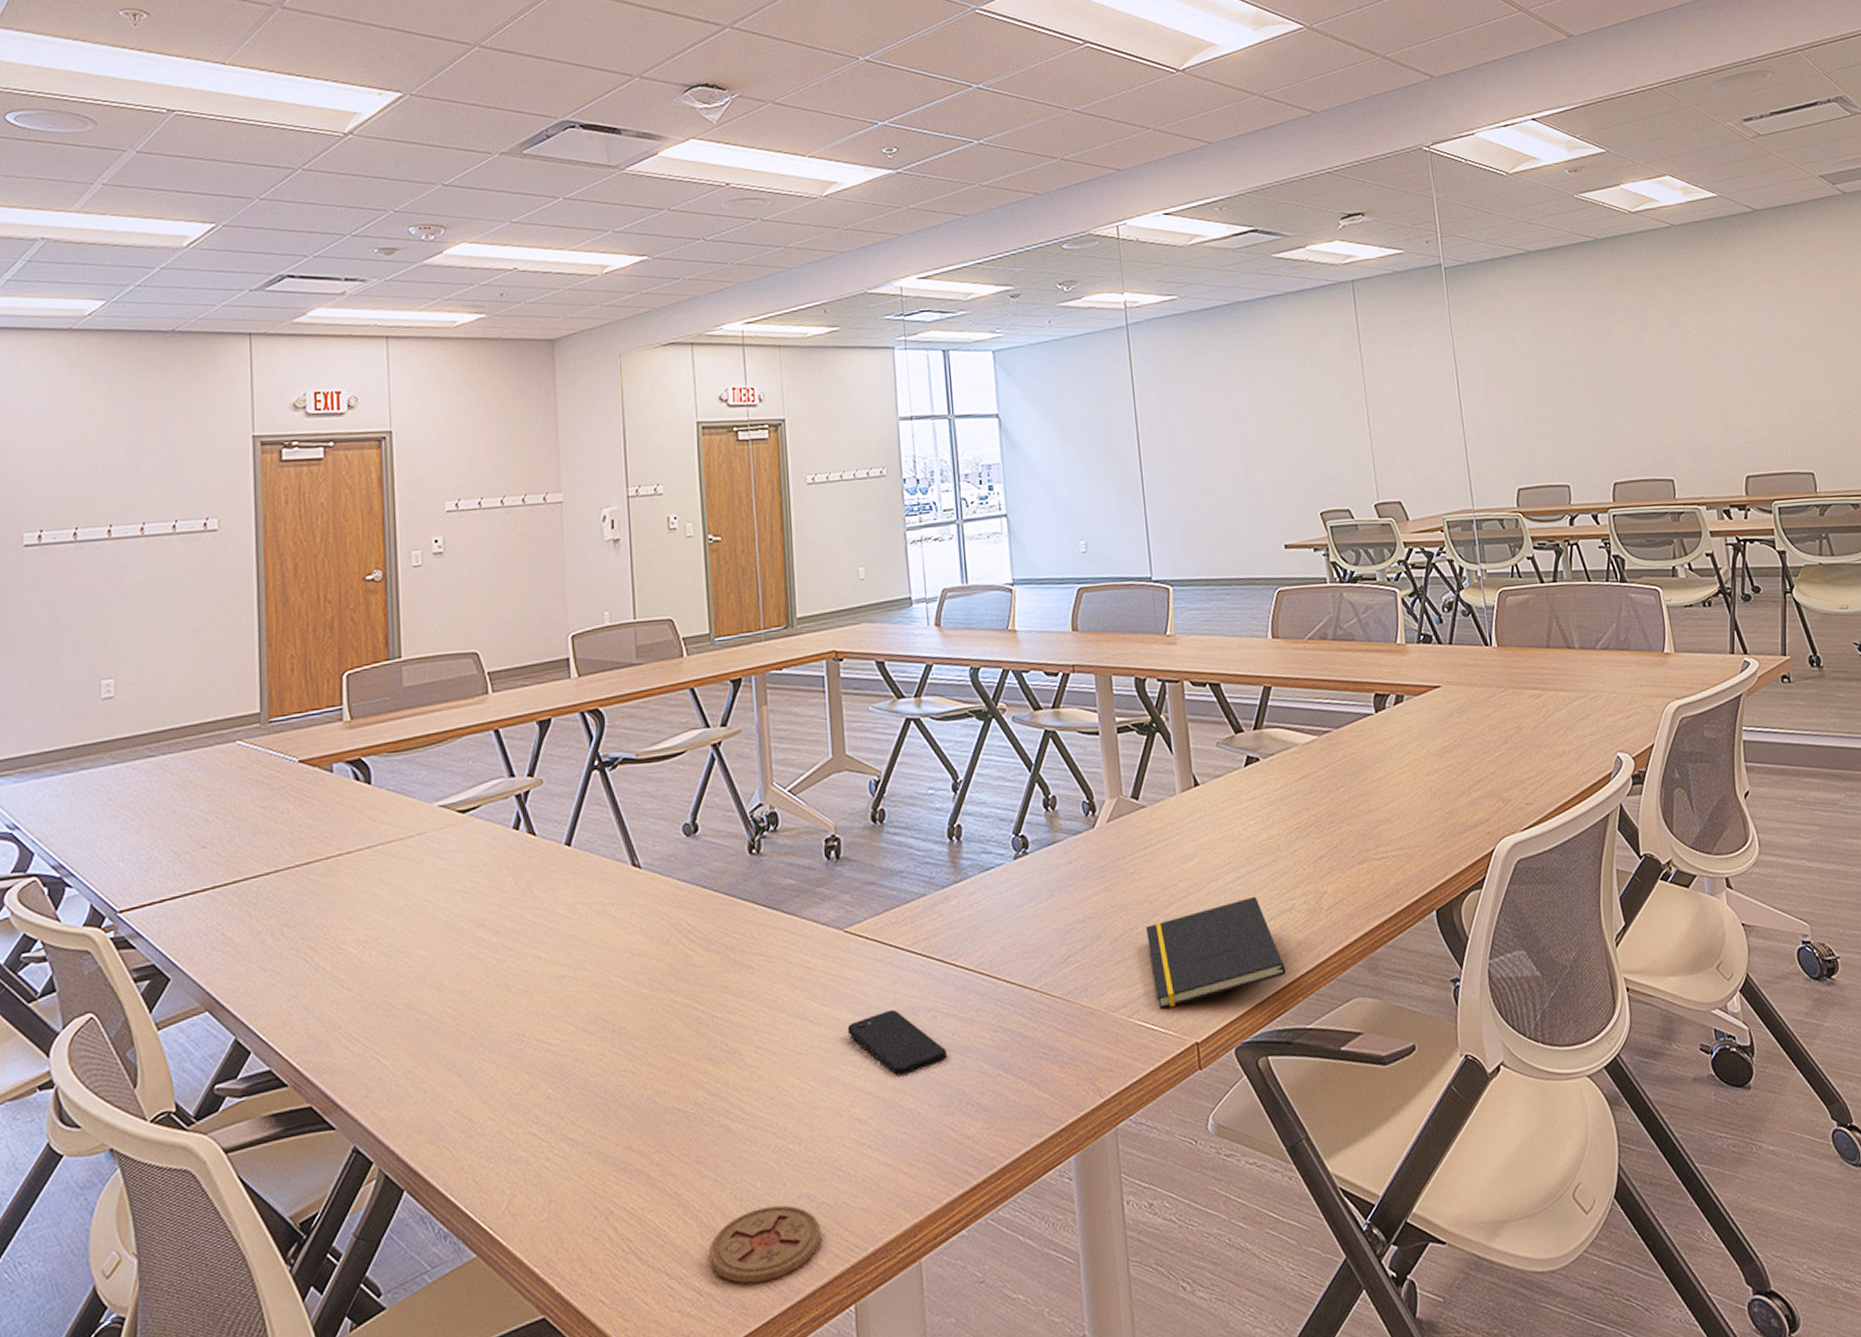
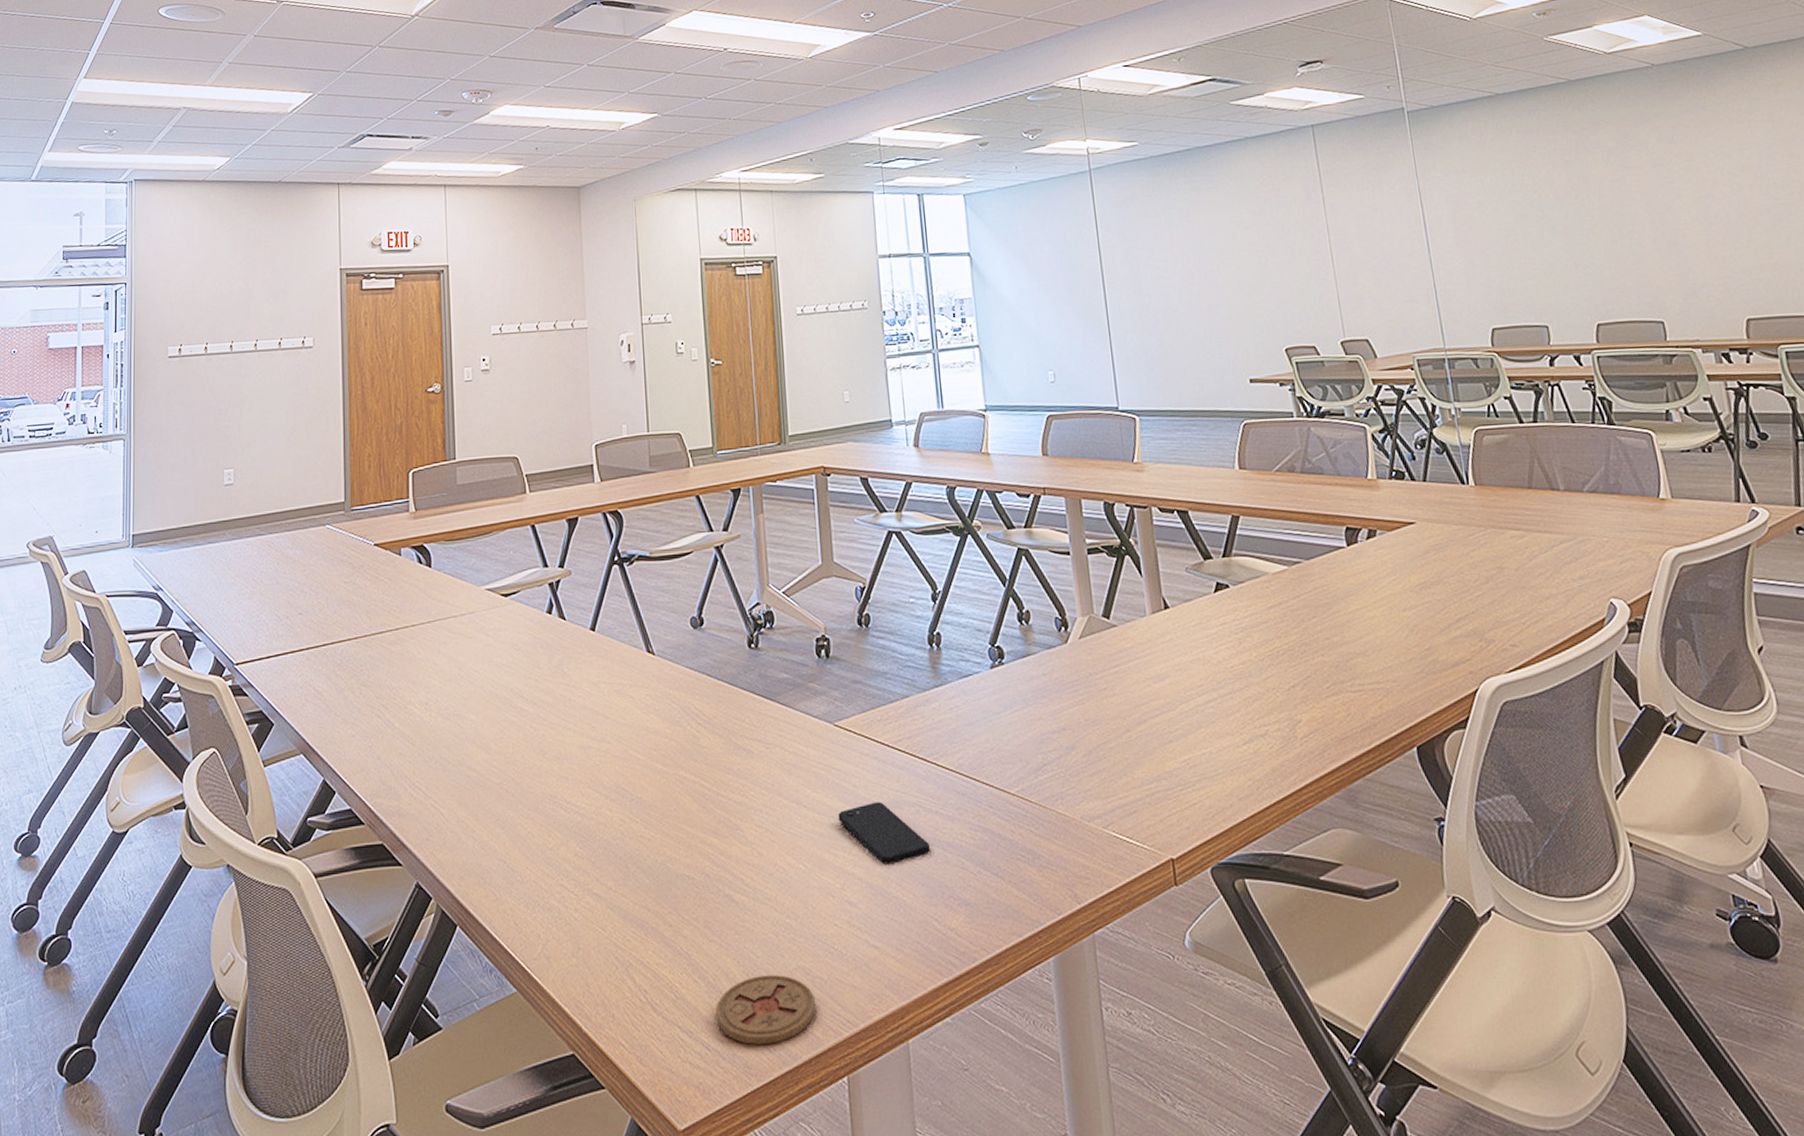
notepad: present [1146,896,1286,1009] -> none [1119,719,1262,823]

